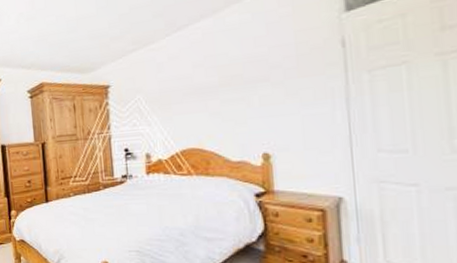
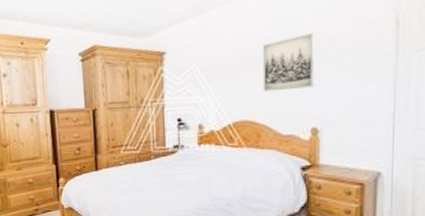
wall art: none [205,58,263,119] -> present [262,32,315,92]

